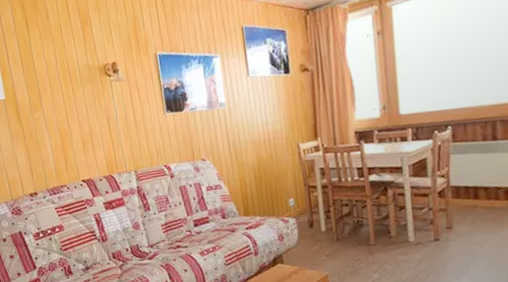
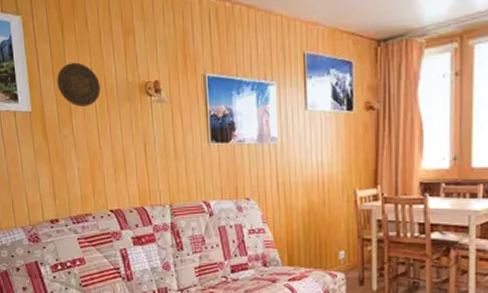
decorative plate: none [25,52,65,92] -> present [57,62,101,107]

